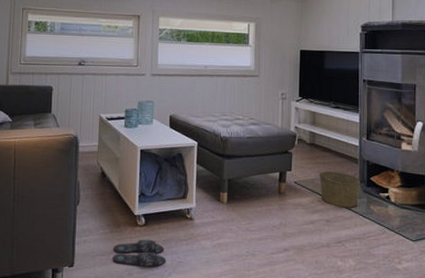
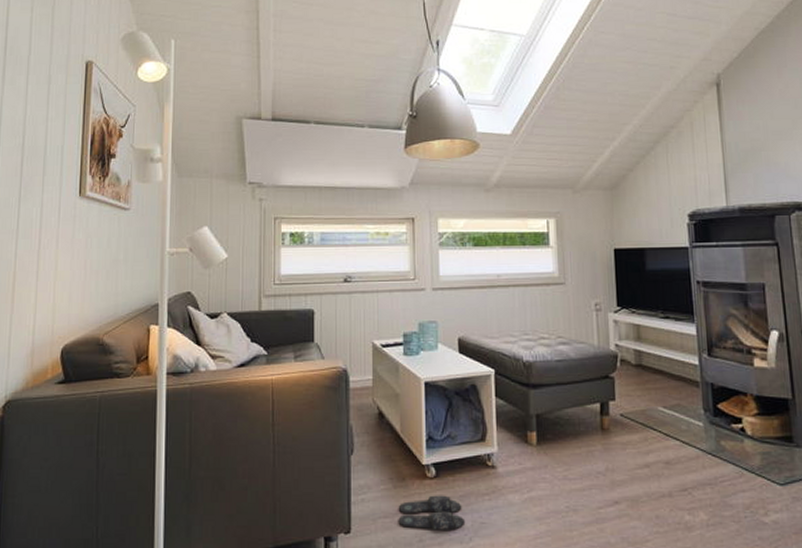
basket: present [319,171,361,208] -> none [650,399,706,445]

